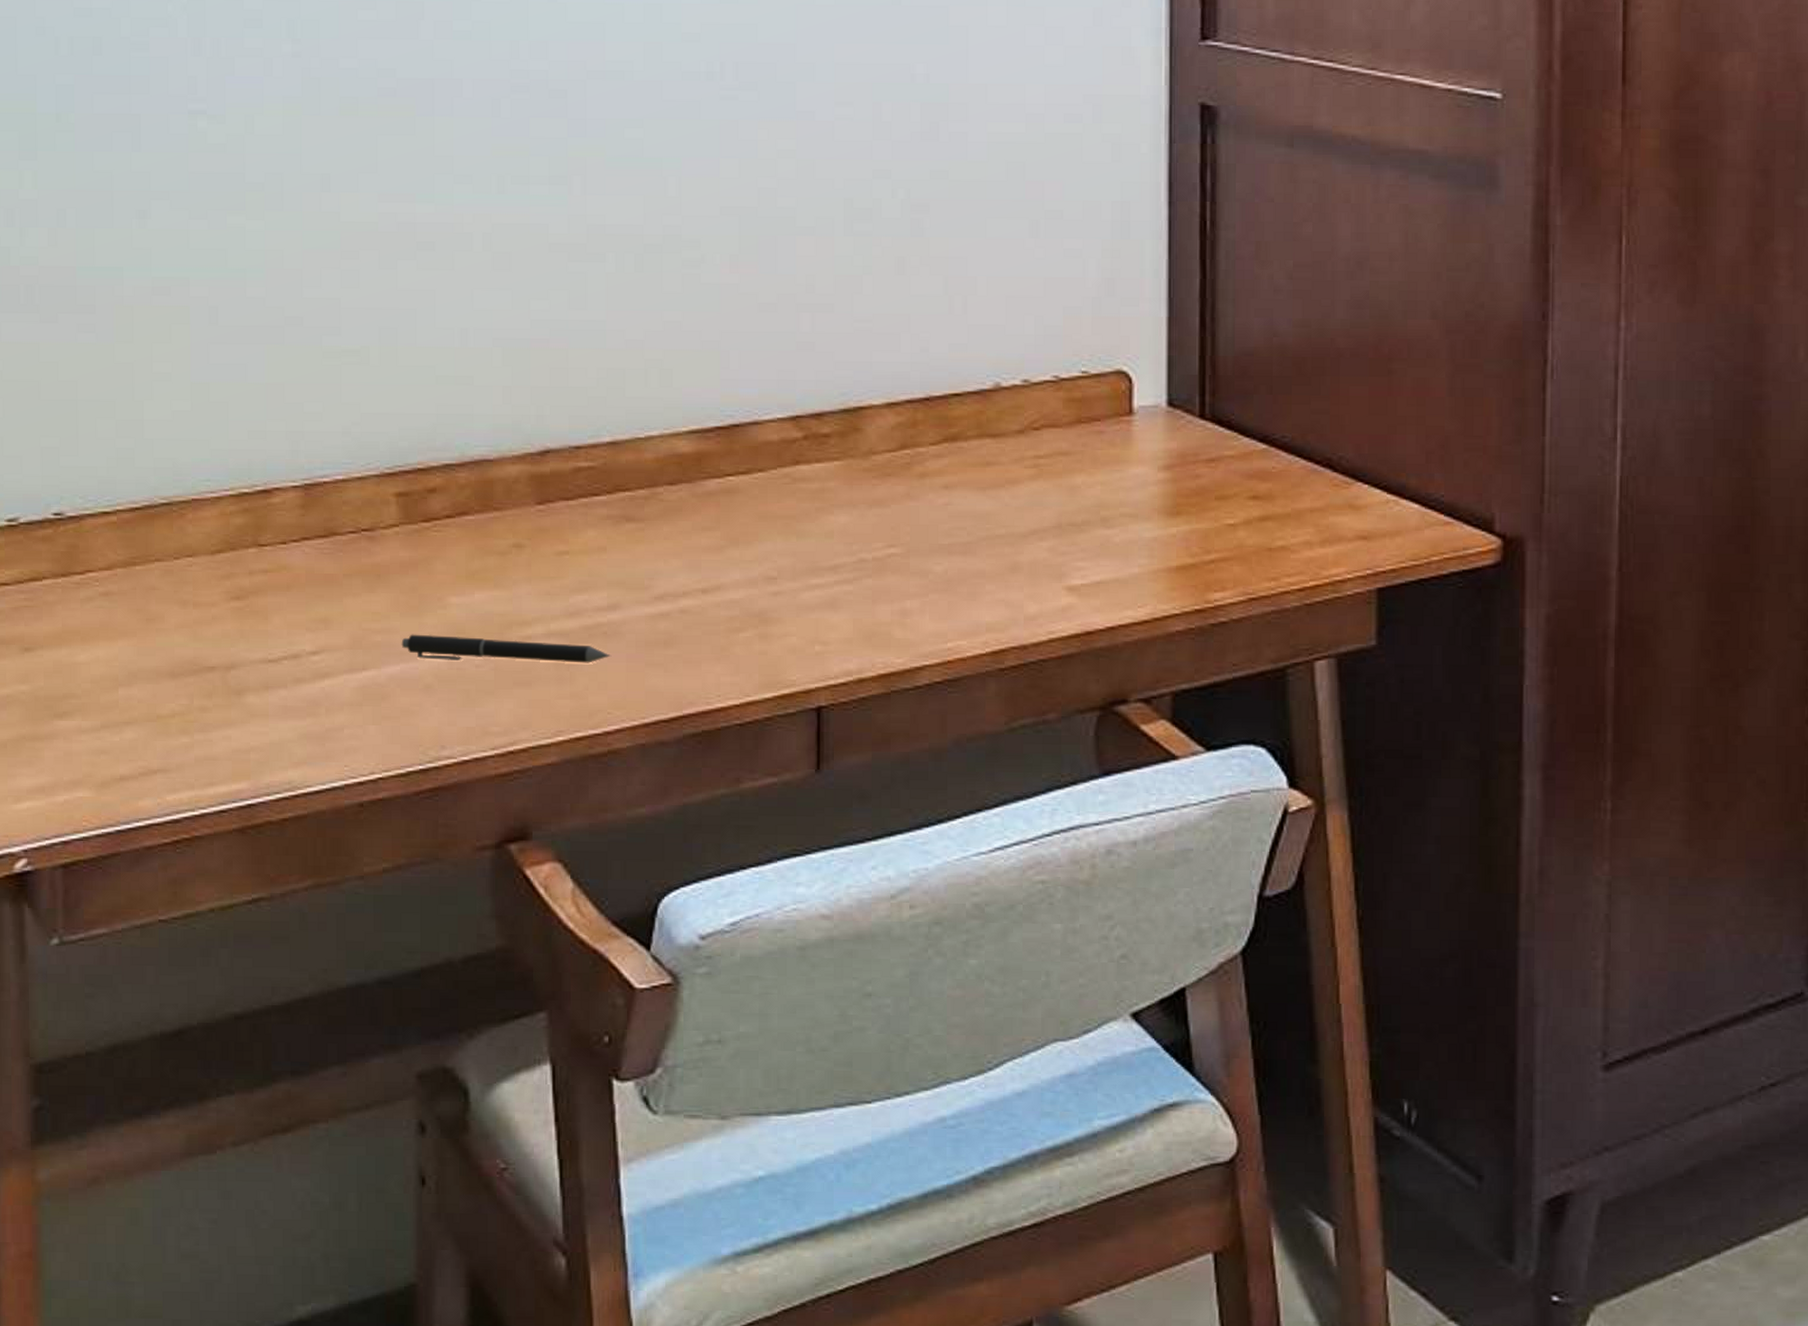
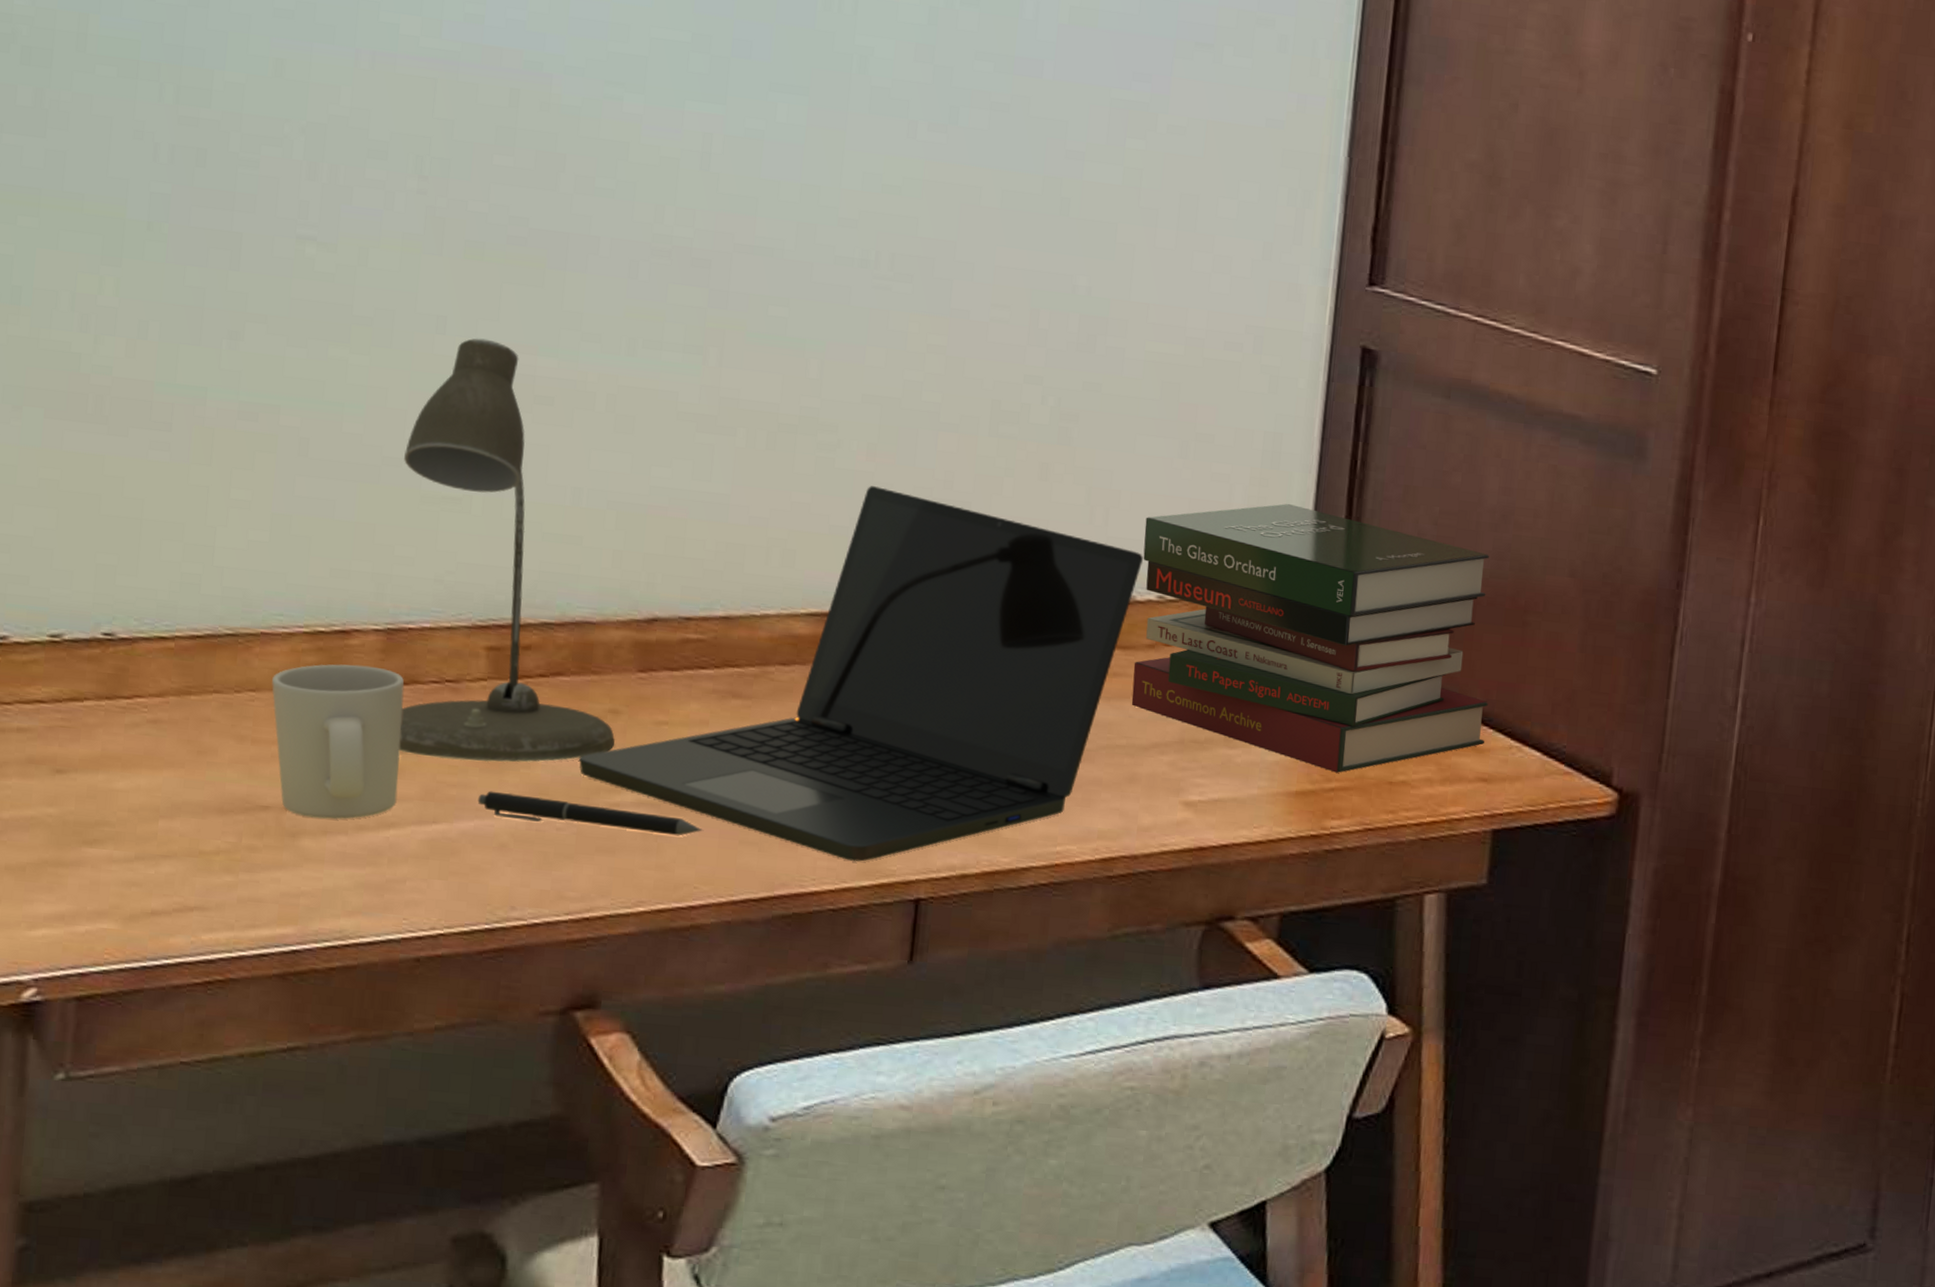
mug: none [206,522,328,674] -> present [271,664,405,819]
desk lamp: none [304,192,521,607] -> present [399,338,615,763]
laptop: none [490,298,1004,674] -> present [579,486,1143,862]
books: none [1003,273,1361,544] -> present [1131,504,1489,773]

